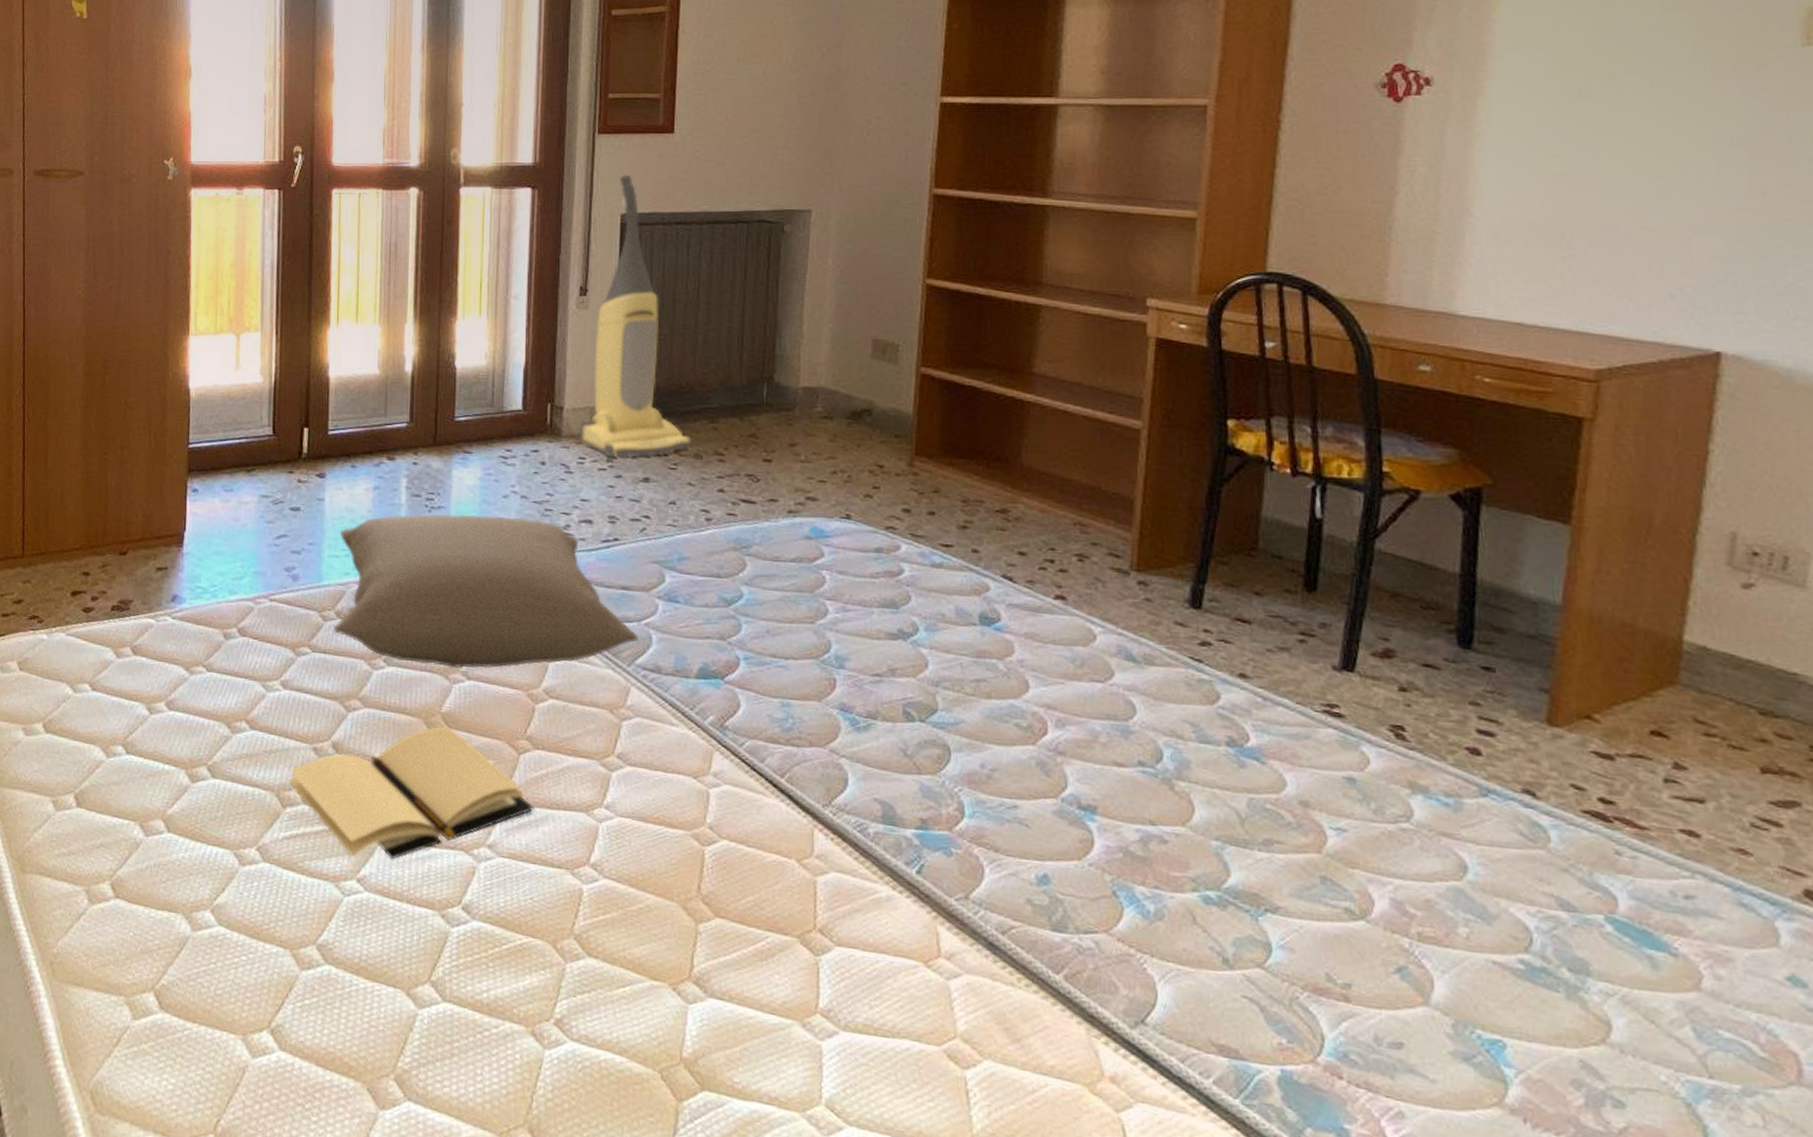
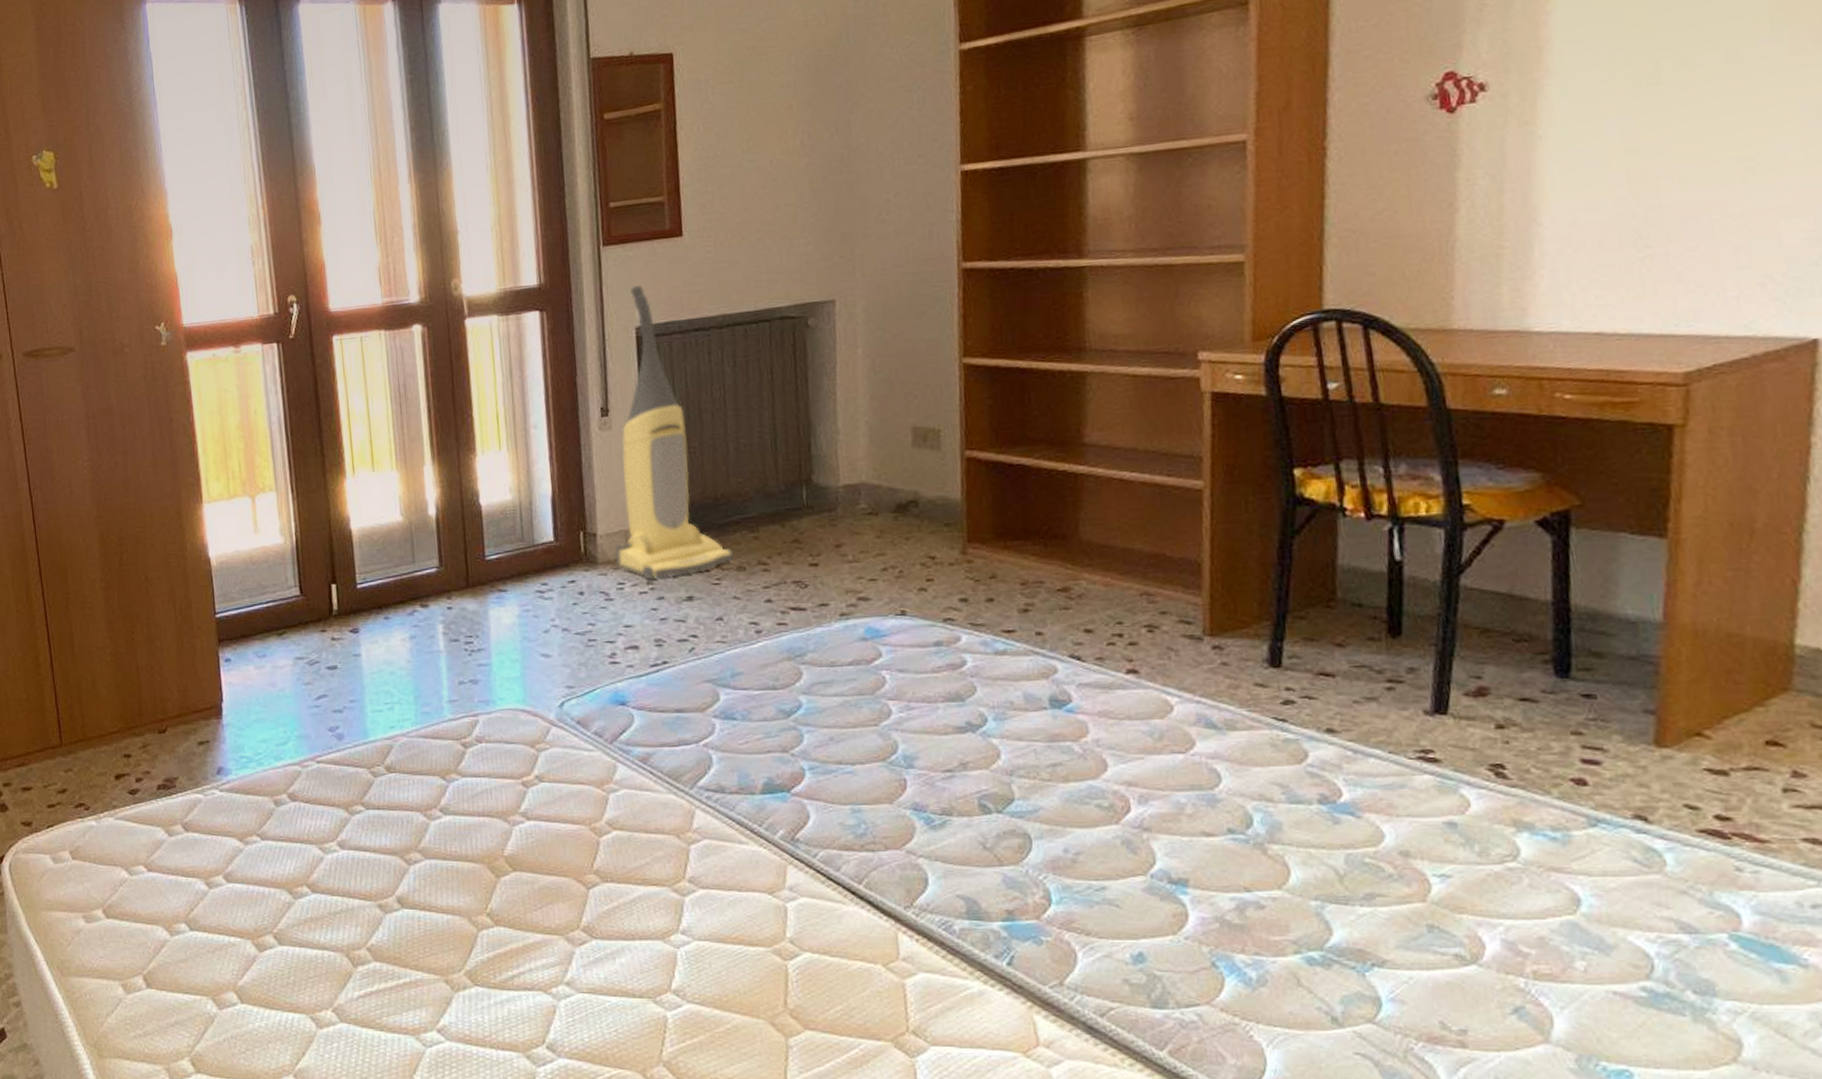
book: present [288,725,535,860] -> none [356,869,610,1008]
pillow: present [335,514,638,669] -> none [381,651,698,811]

